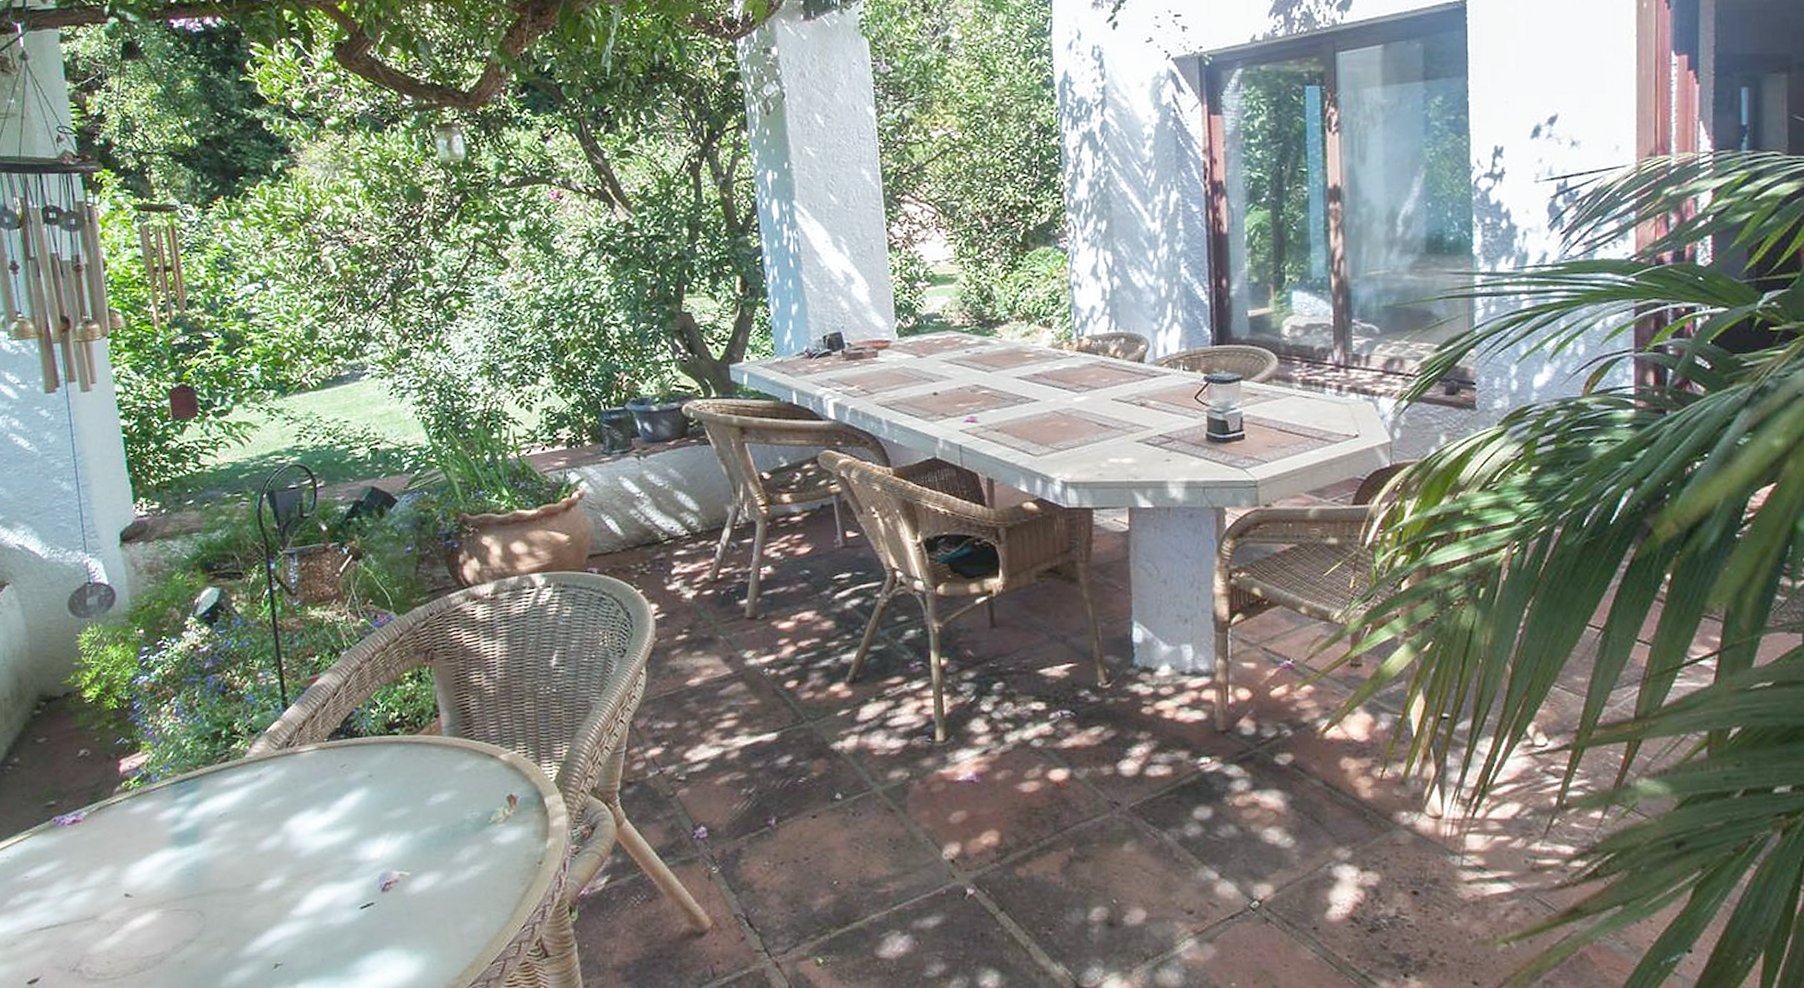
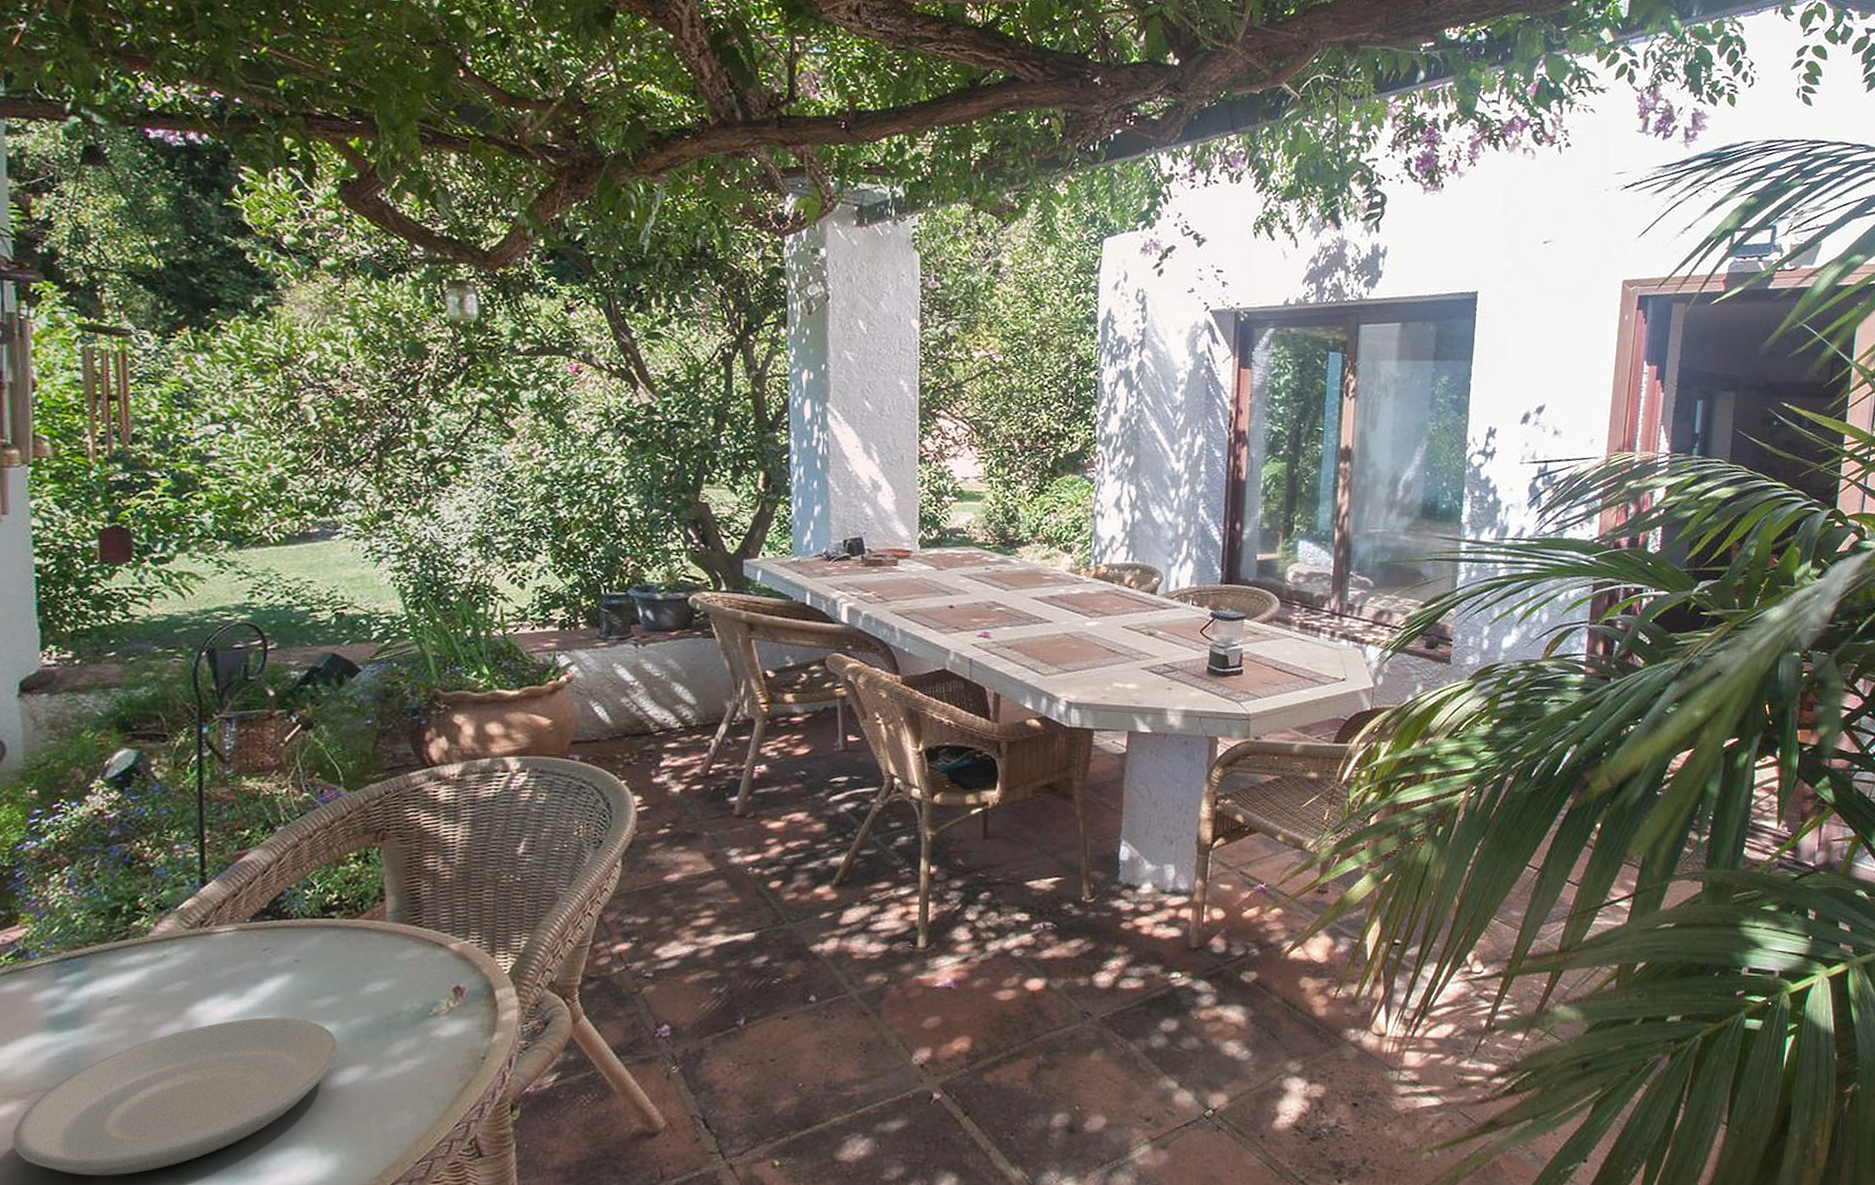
plate: none [154,828,413,978] -> present [12,1017,339,1176]

